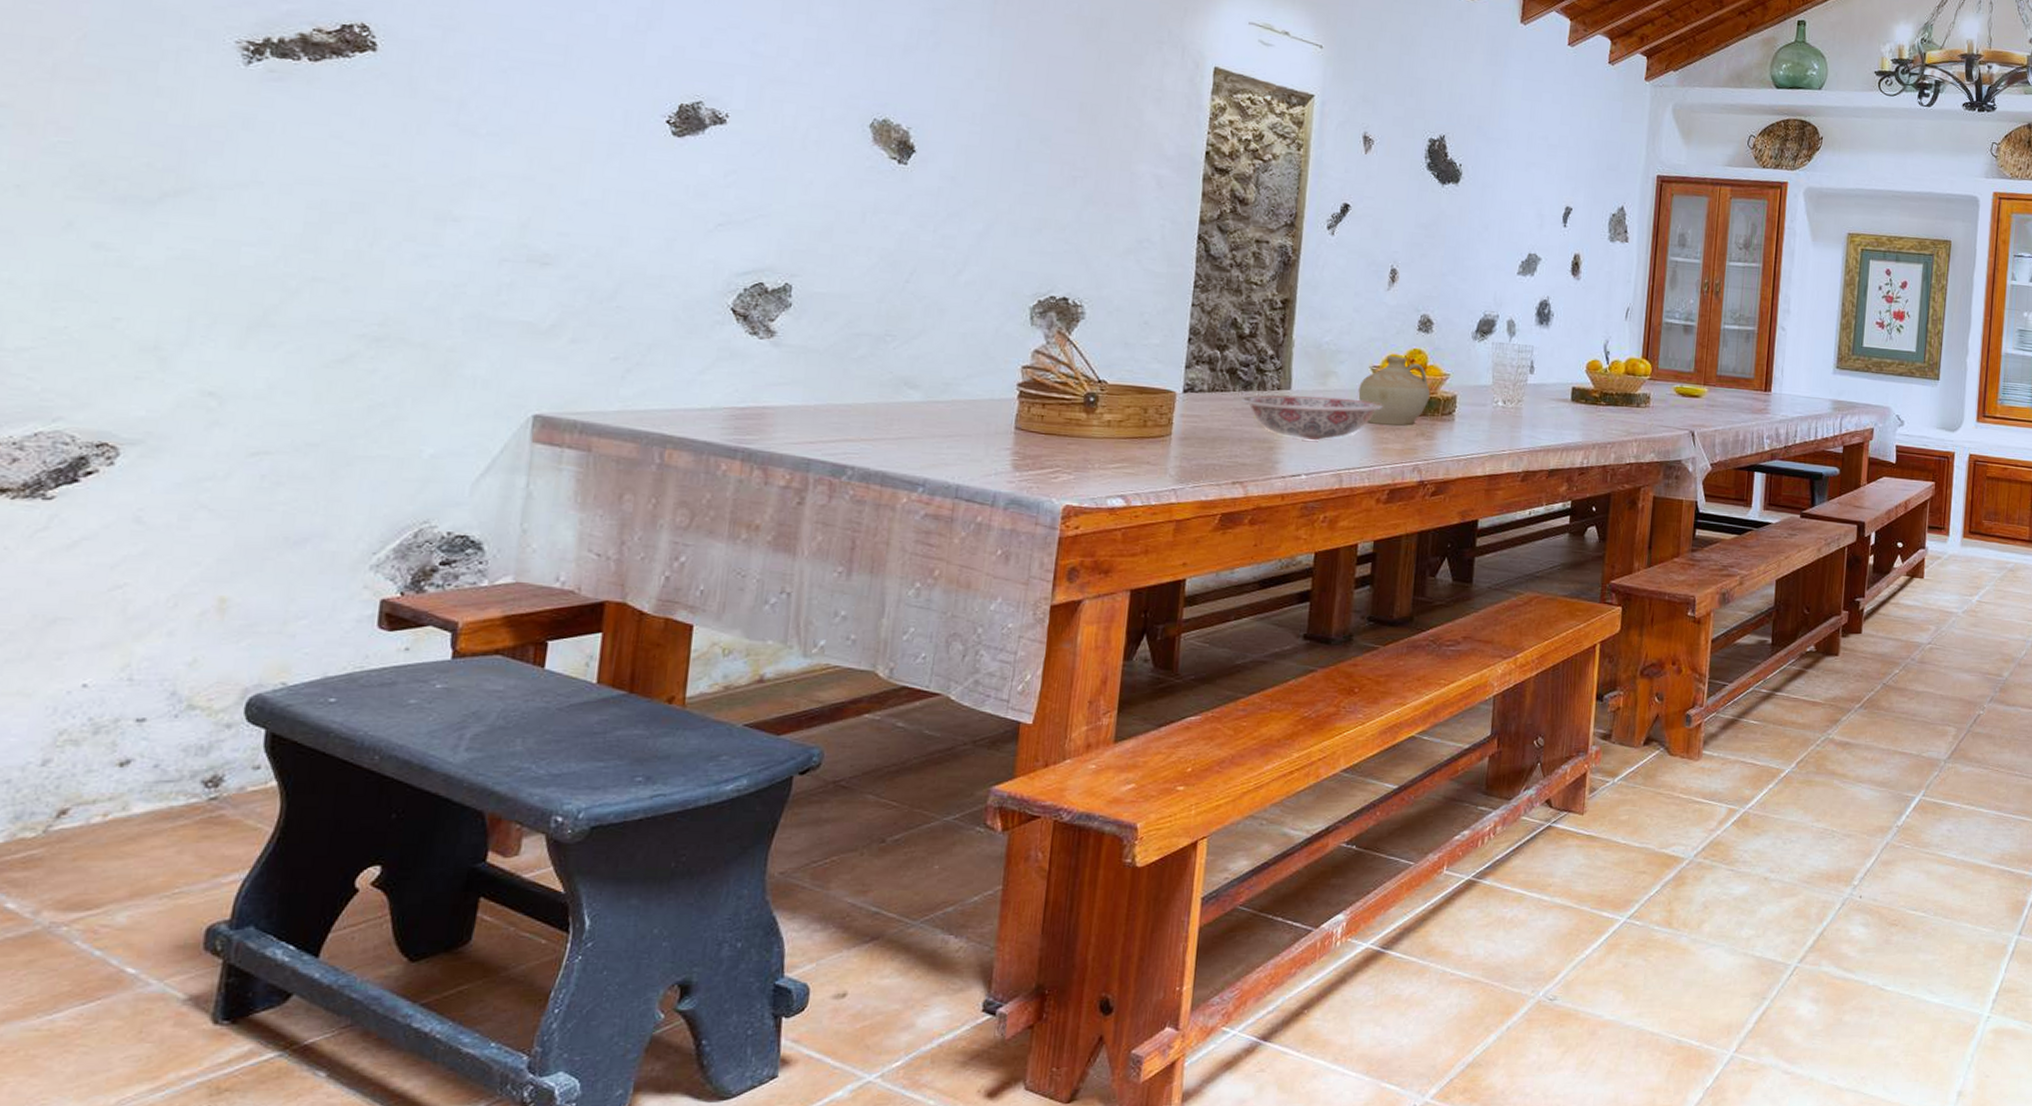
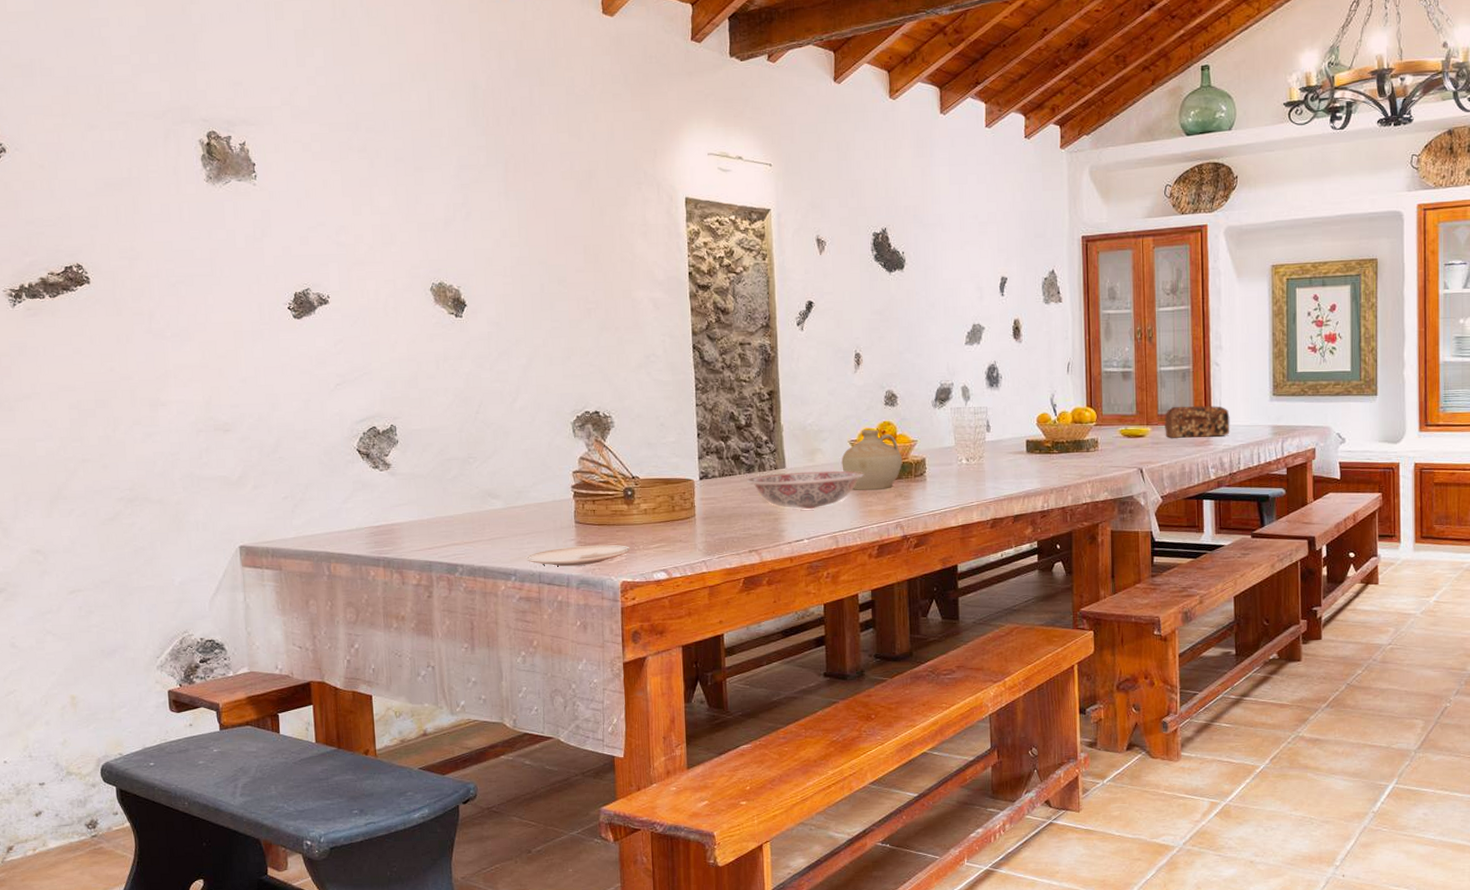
plate: none [941,457,1083,482] -> present [525,544,631,567]
bread loaf: none [1722,368,1791,406] -> present [1165,405,1230,439]

